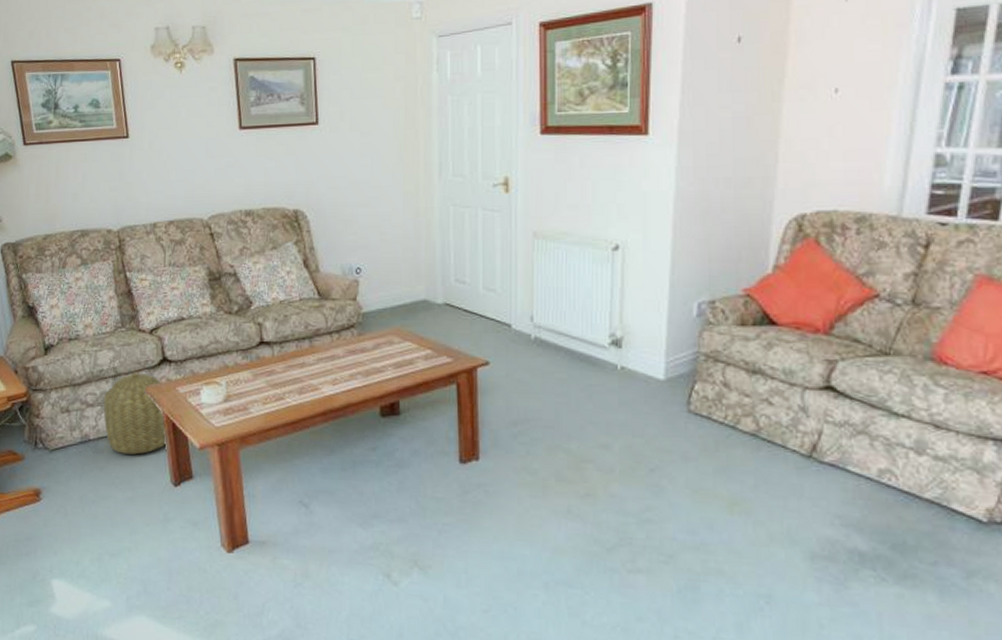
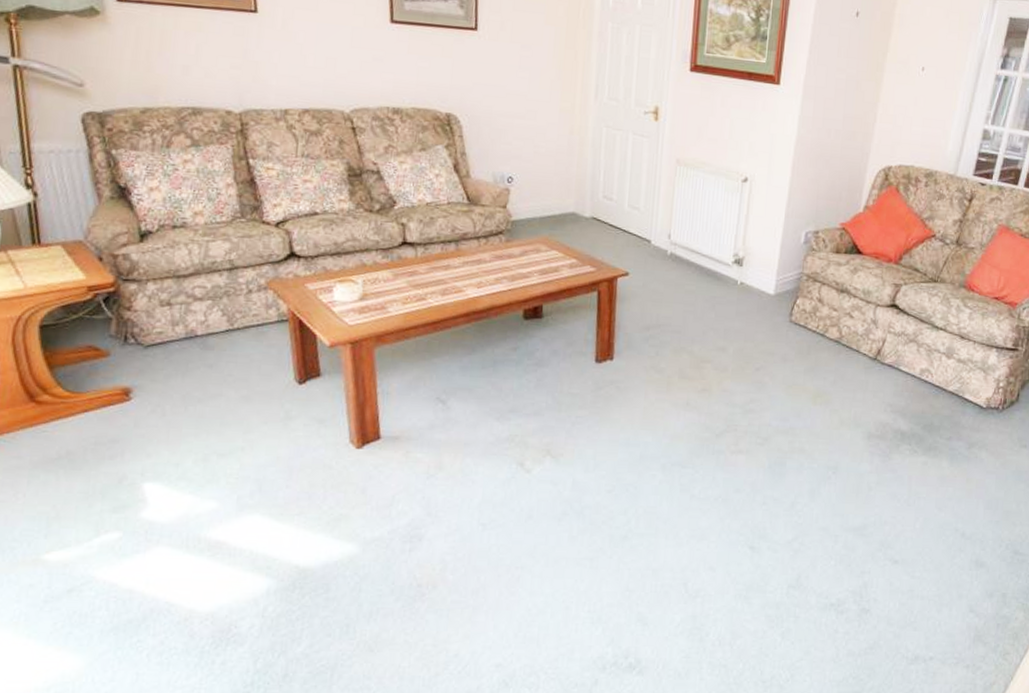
basket: present [103,373,166,455] -> none [214,267,290,352]

